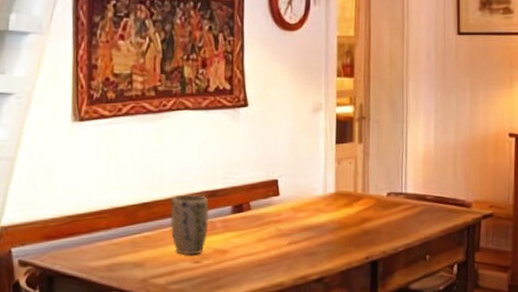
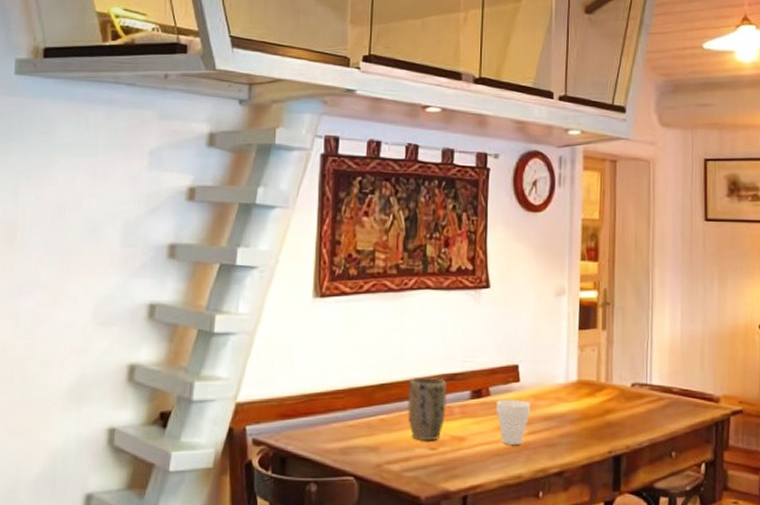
cup: none [256,212,291,255] -> present [495,399,531,445]

